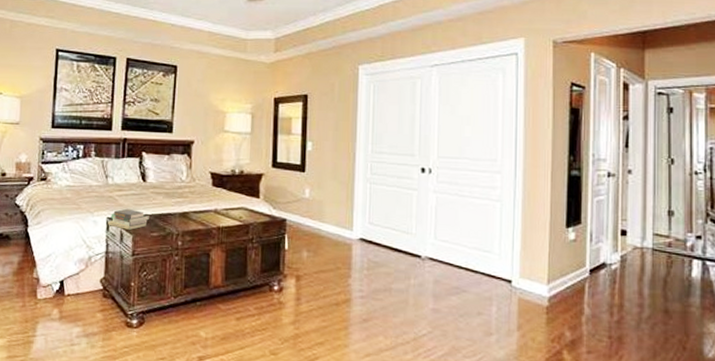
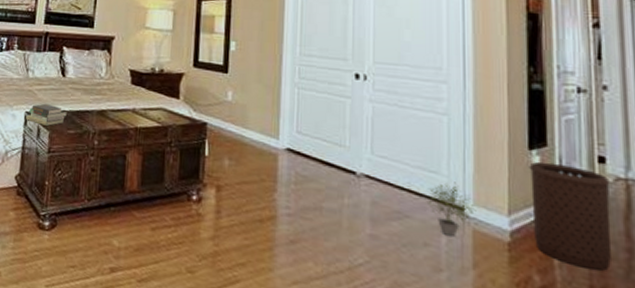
potted plant: none [482,259,522,305] -> present [428,182,476,236]
laundry basket: none [566,237,629,323] -> present [529,161,612,271]

